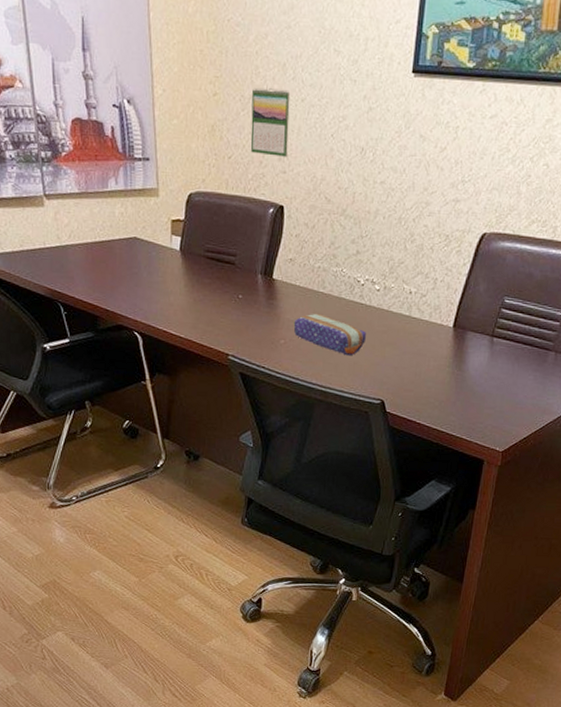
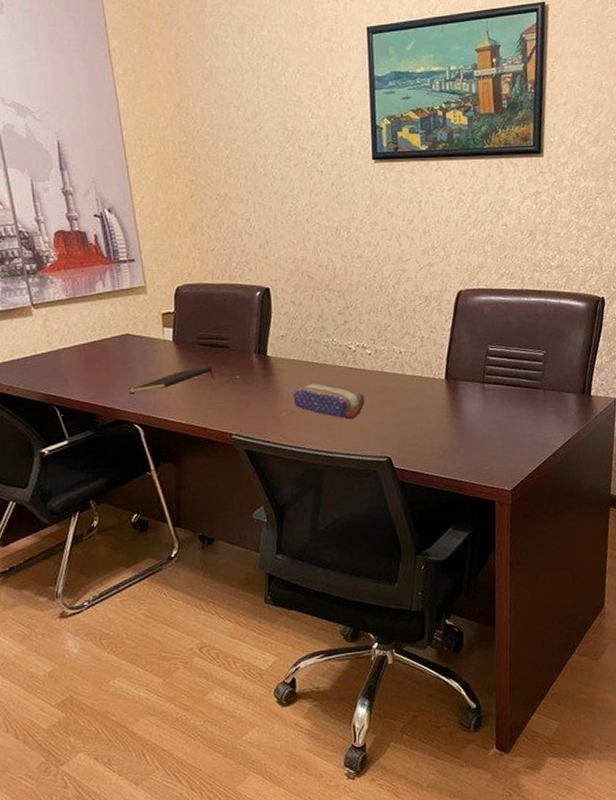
notepad: none [132,282,217,300] -> present [129,367,215,393]
calendar: present [250,87,291,157] -> none [227,185,267,245]

